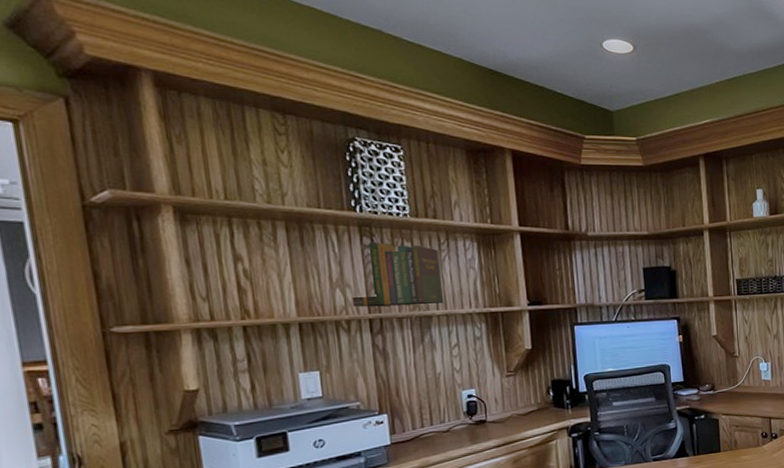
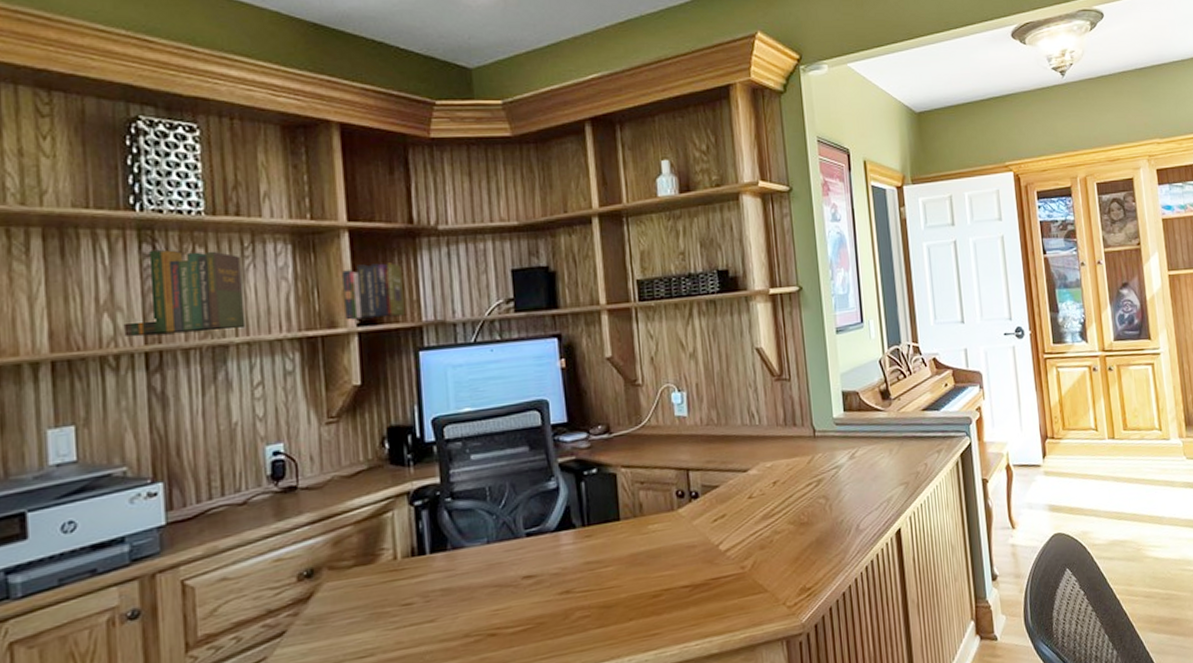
books: none [516,259,563,301] -> present [342,262,405,320]

